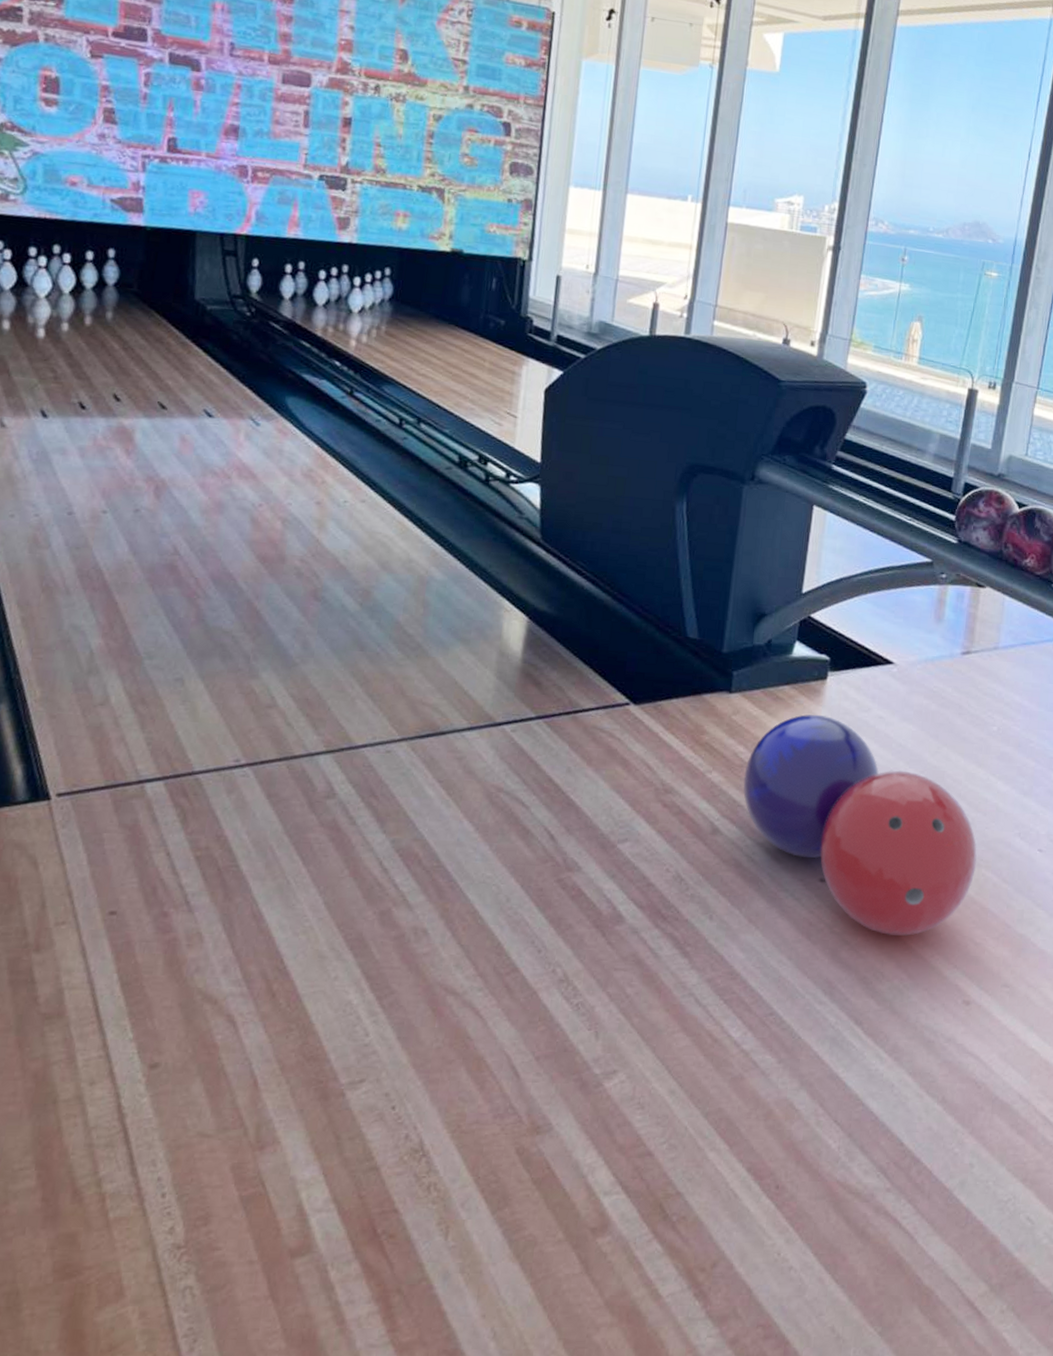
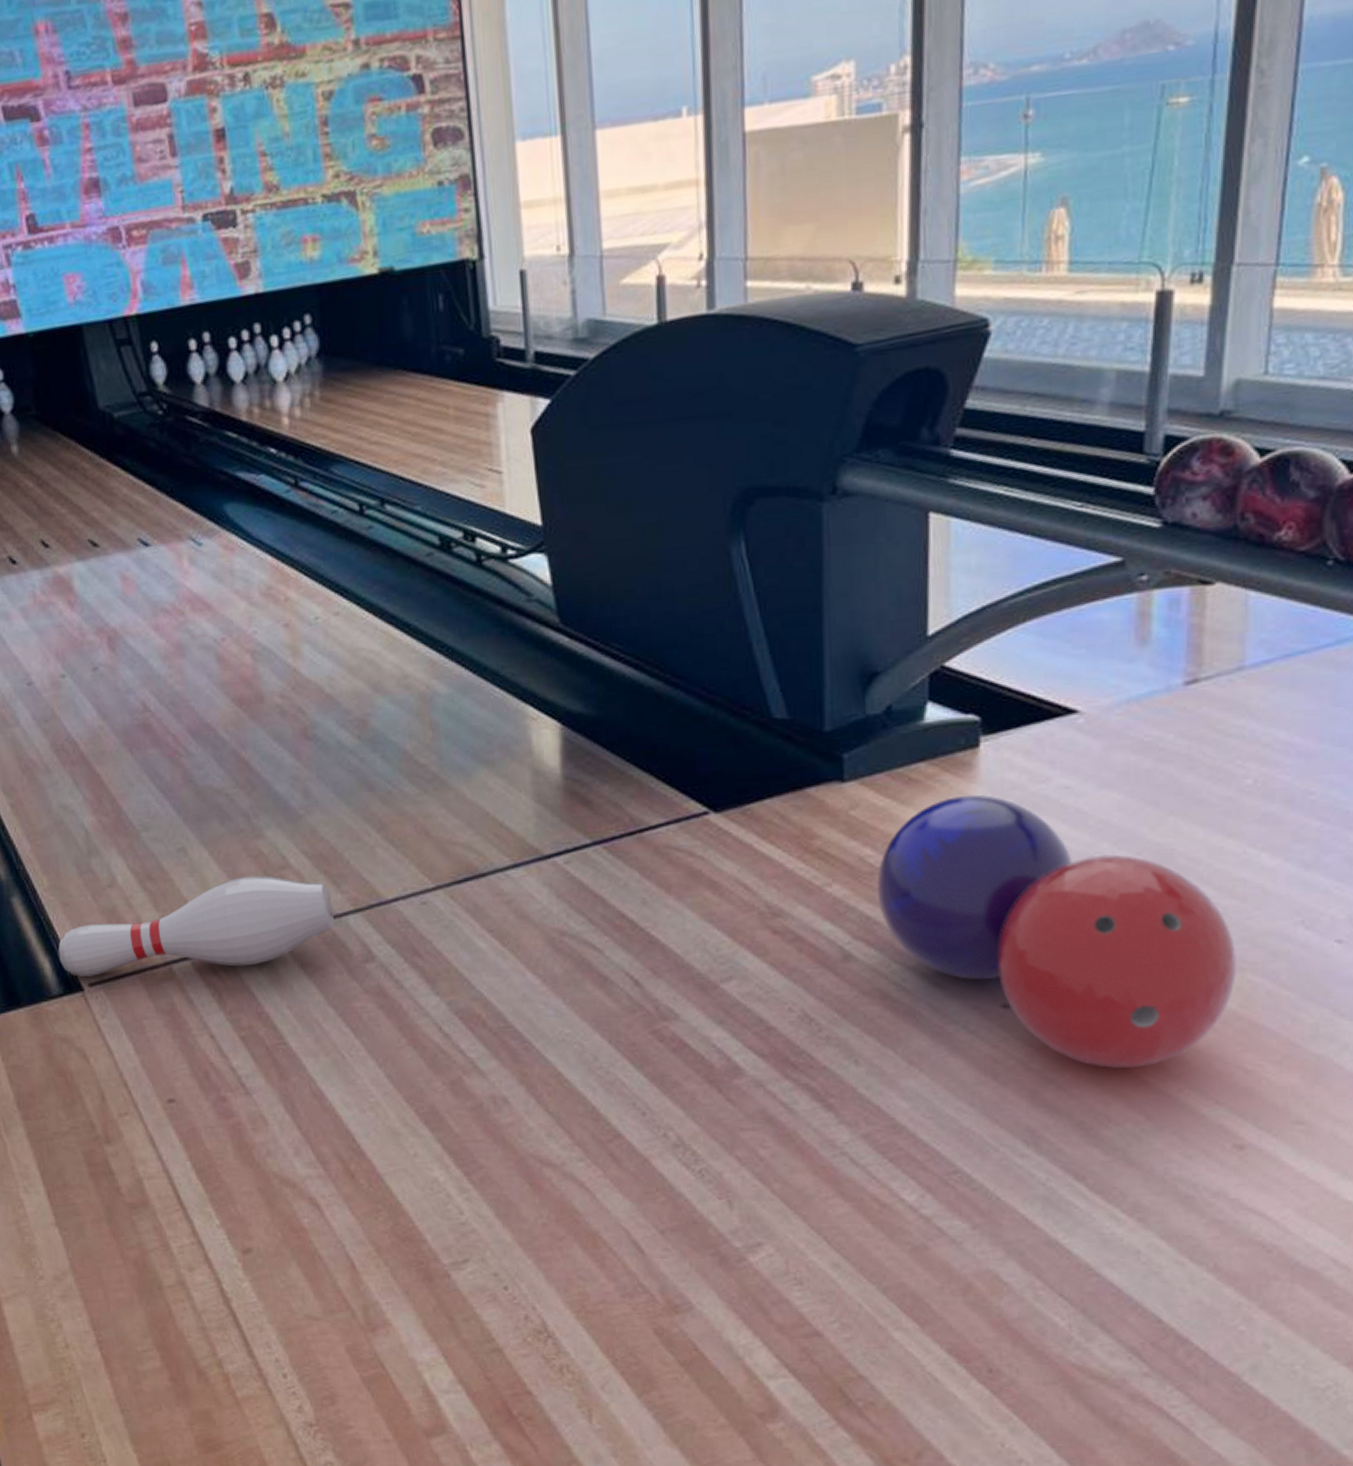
bowling pin: none [32,710,308,792] -> present [57,875,334,977]

